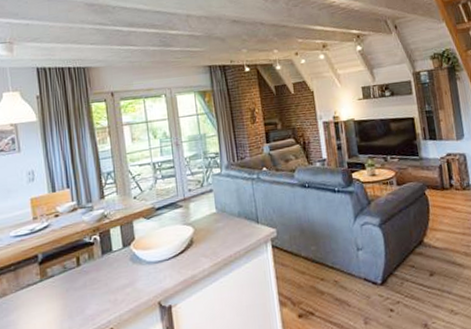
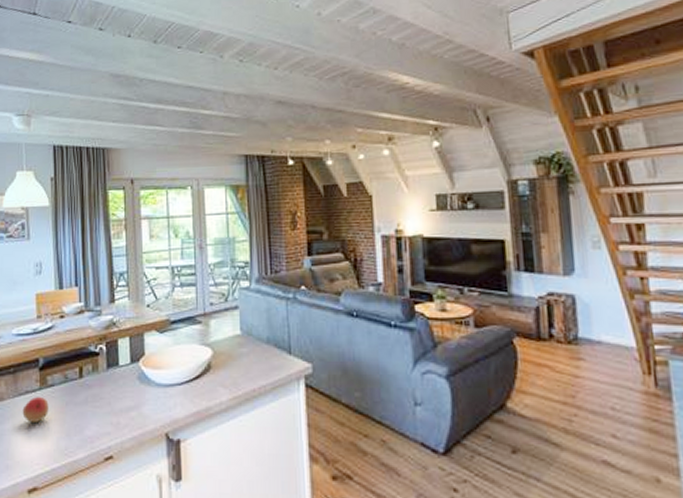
fruit: none [25,288,51,311] -> present [22,397,49,422]

